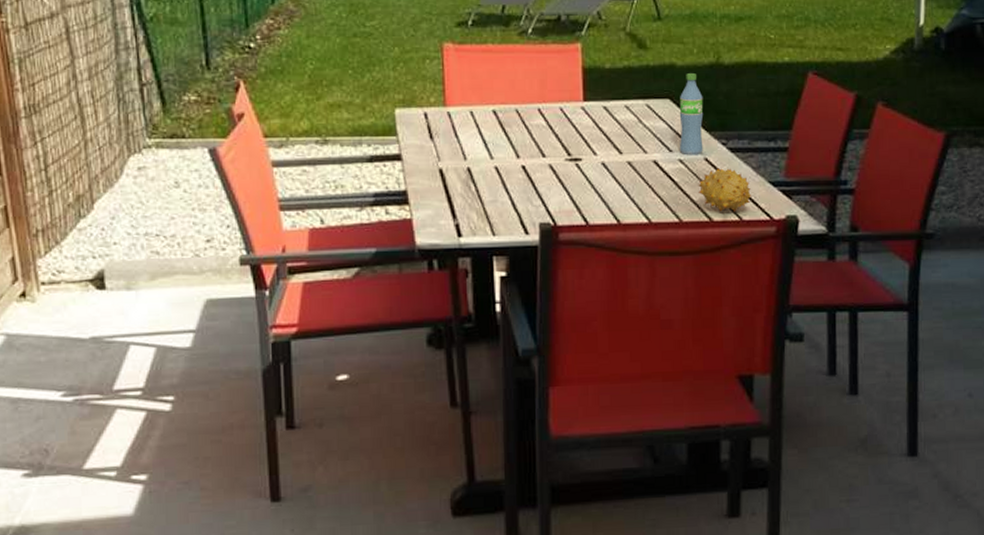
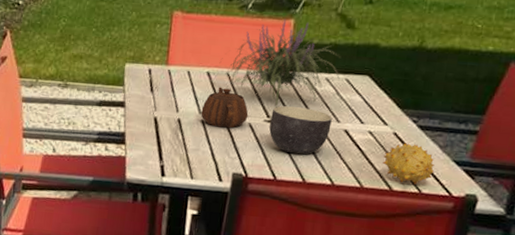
teapot: none [493,126,547,173] -> present [201,87,249,128]
plant: none [505,43,640,144] -> present [219,19,340,108]
bowl: none [572,140,639,194] -> present [269,105,332,155]
water bottle: present [679,73,704,156] -> none [370,54,402,129]

